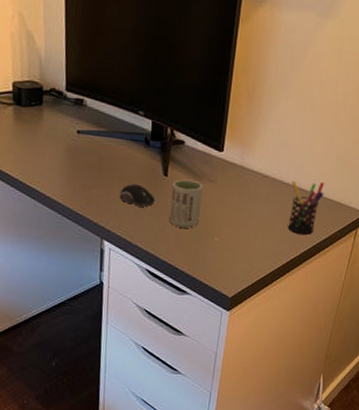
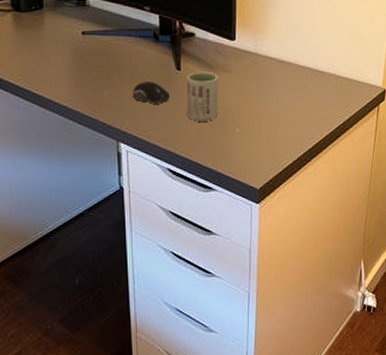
pen holder: present [288,180,324,234] -> none [308,61,342,116]

